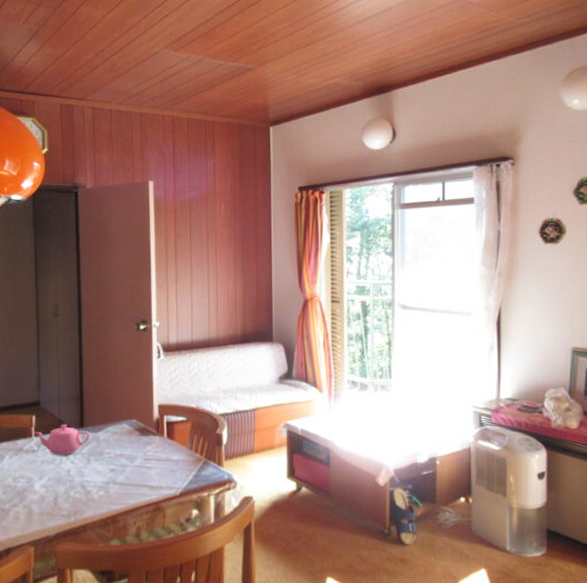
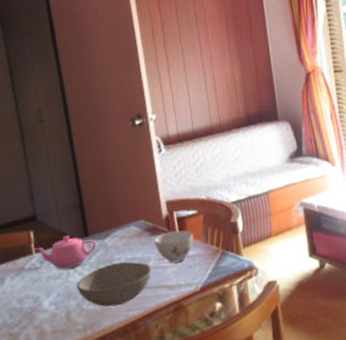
bowl: none [67,457,137,498] -> present [76,262,152,307]
teacup: none [143,434,180,465] -> present [154,230,194,263]

